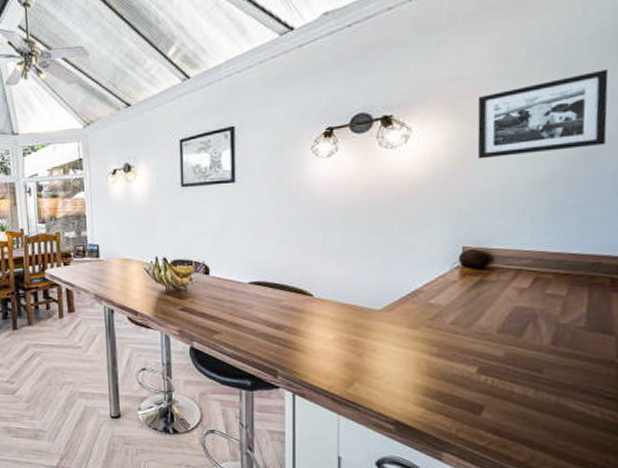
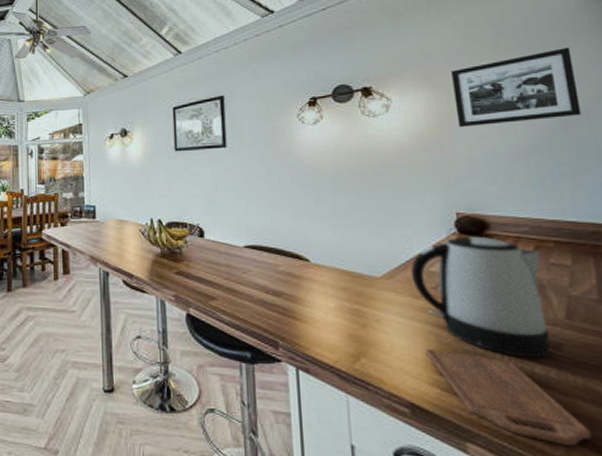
kettle: none [410,269,538,380] -> present [411,236,552,358]
cutting board: none [416,373,555,452] -> present [425,347,592,445]

